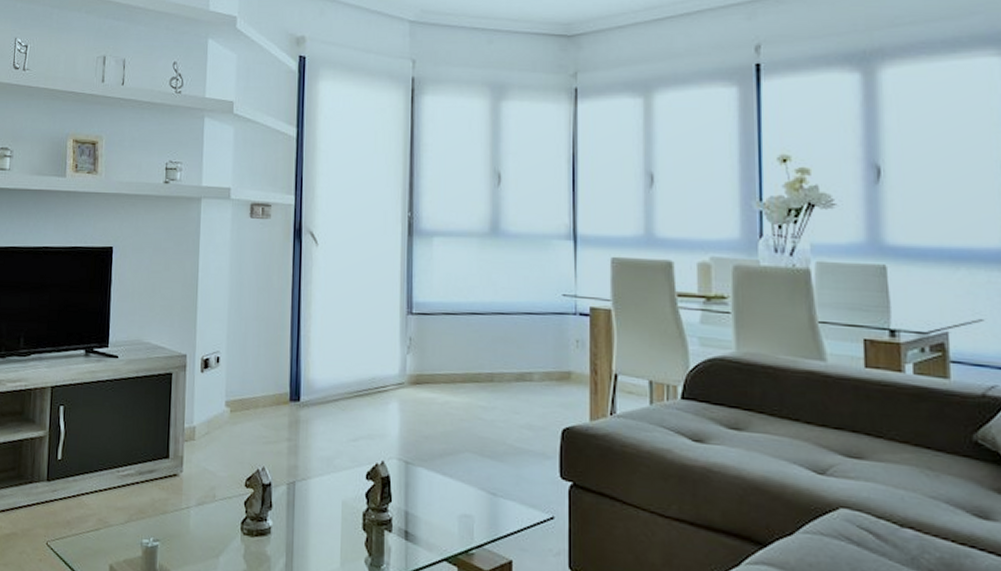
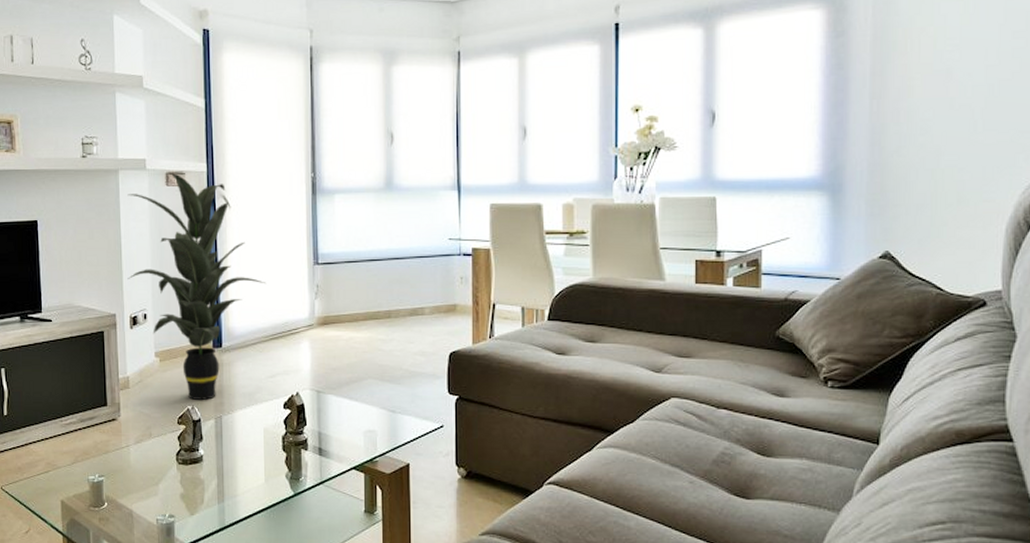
indoor plant: none [202,203,352,461] -> present [127,172,265,400]

